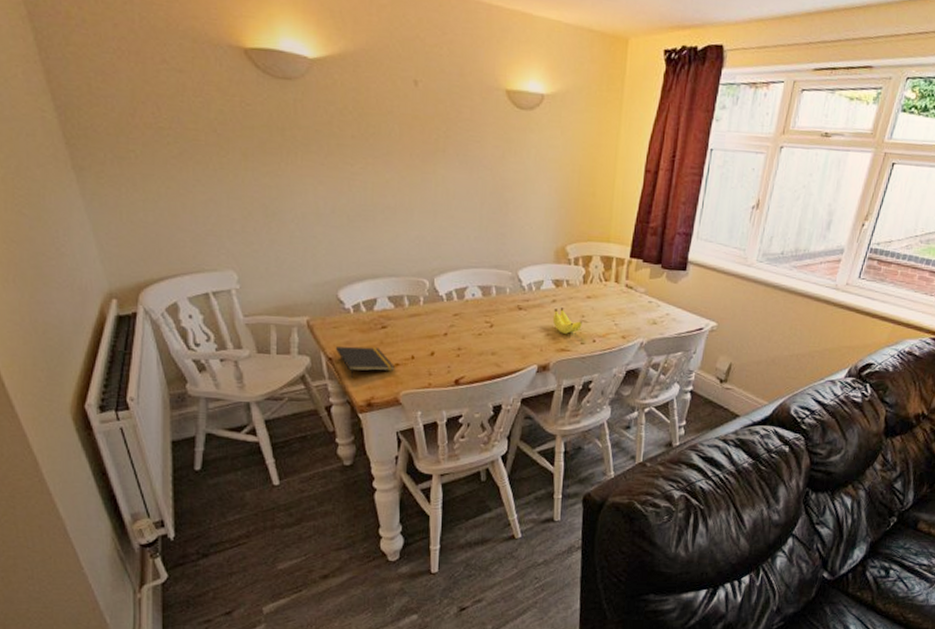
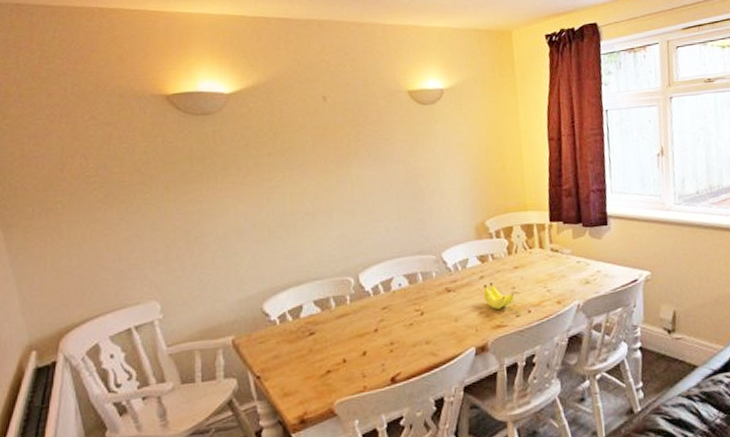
notepad: present [335,346,395,378] -> none [262,356,326,395]

